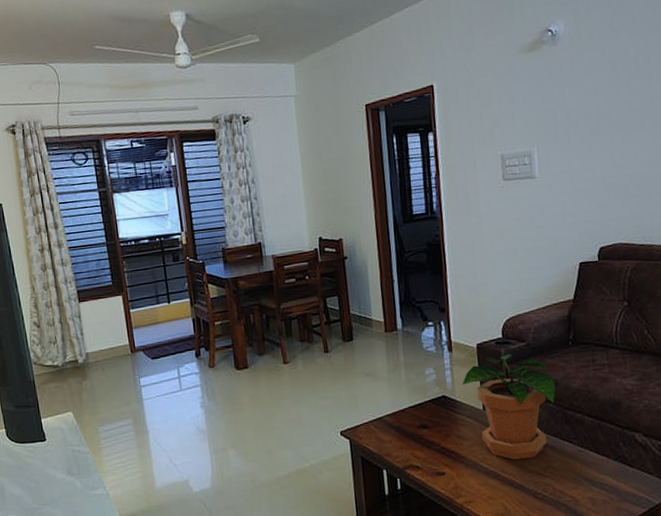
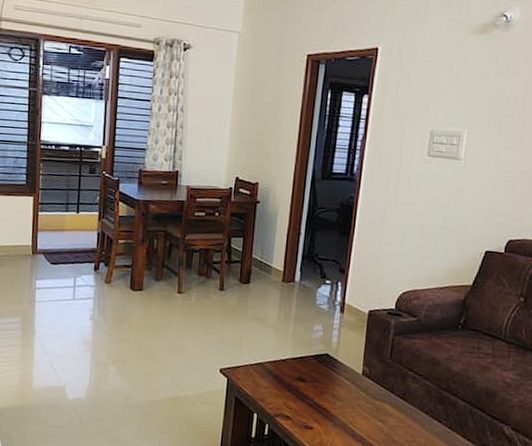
potted plant: present [462,353,556,460] -> none [347,324,437,430]

